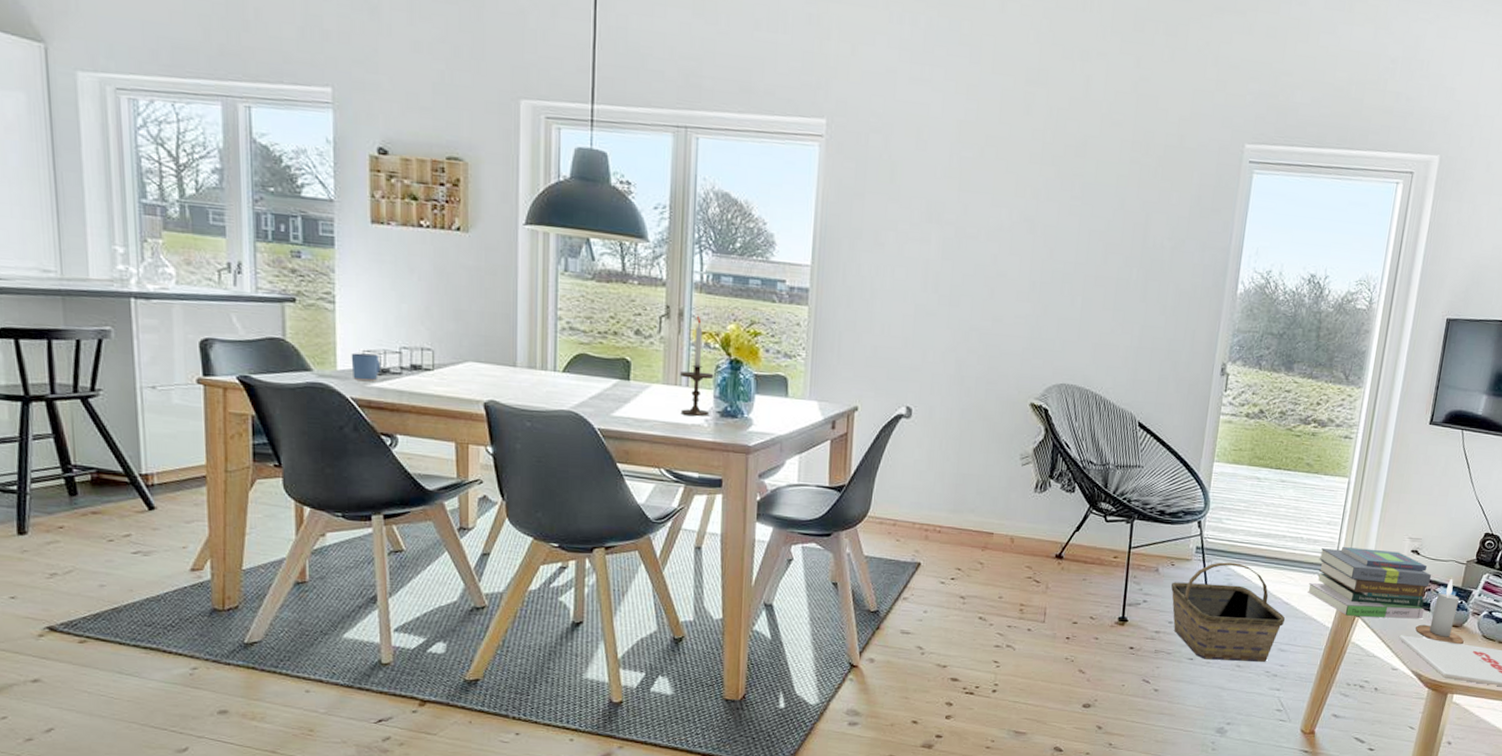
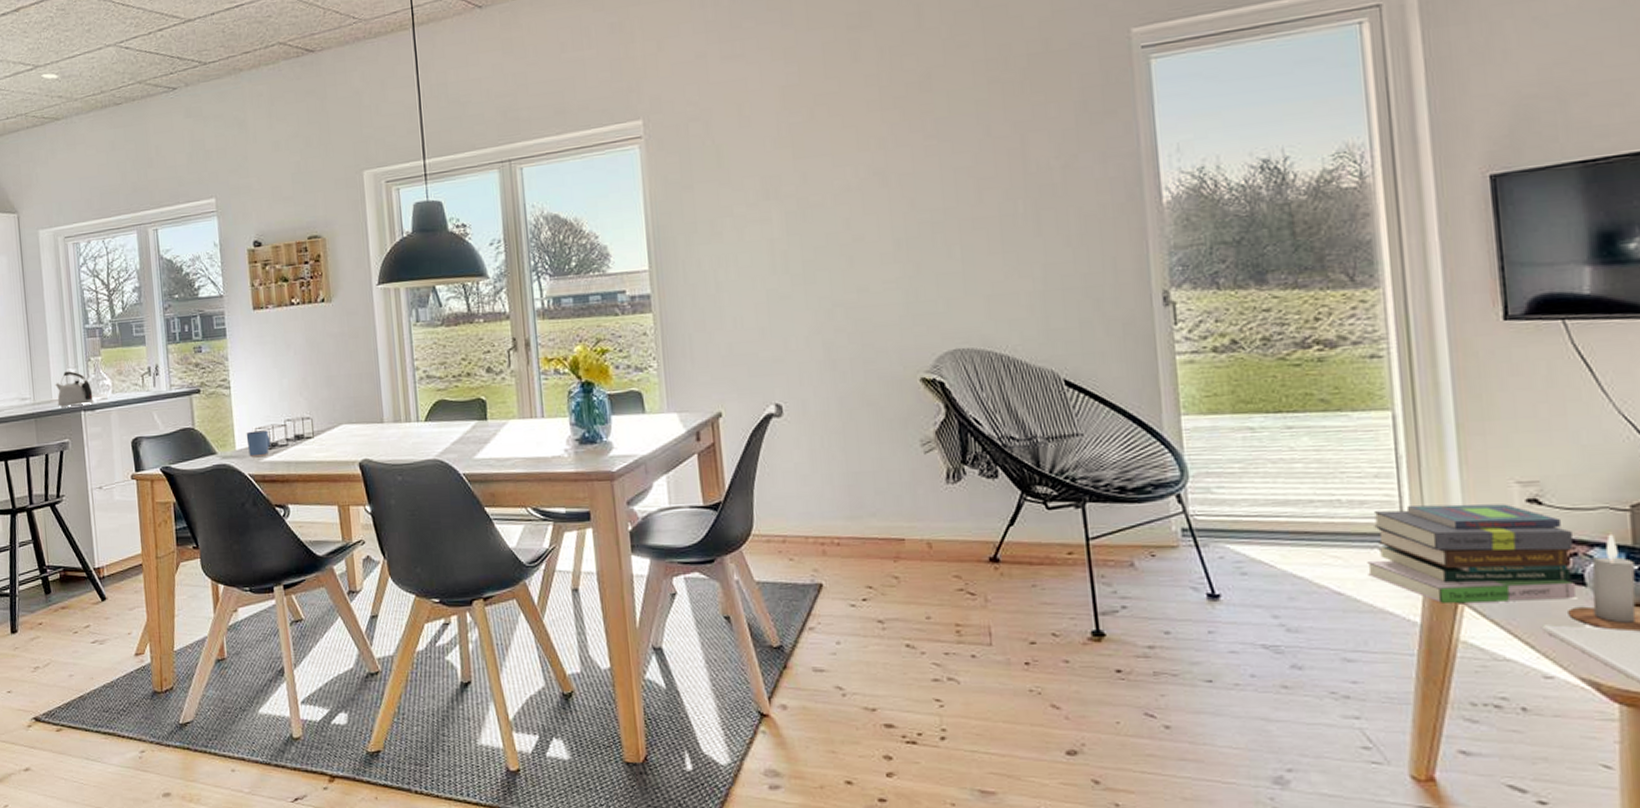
kettle: none [93,248,149,291] -> present [55,371,94,407]
candlestick: present [680,315,714,417] -> none [534,342,568,449]
basket: present [1171,562,1286,662] -> none [1157,544,1343,680]

